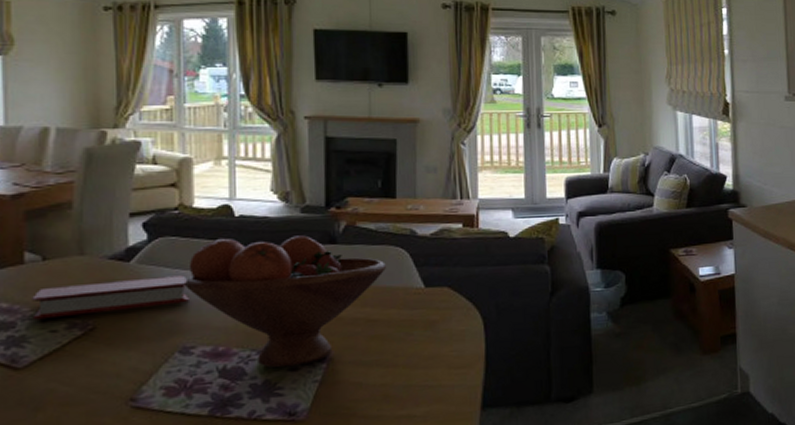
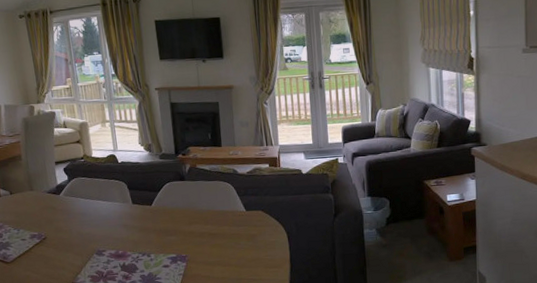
book: present [32,275,189,320] -> none [8,203,98,233]
fruit bowl: present [185,235,387,368] -> none [94,175,220,265]

